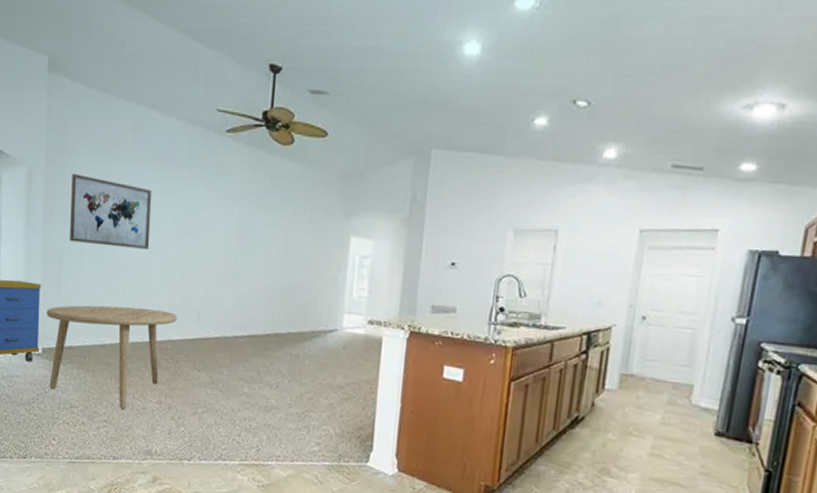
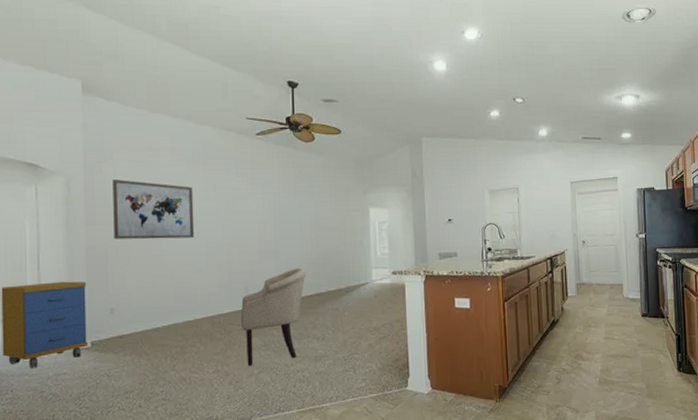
dining table: present [46,305,178,410] -> none [93,289,228,385]
chair: none [189,299,267,403] -> present [240,267,307,366]

